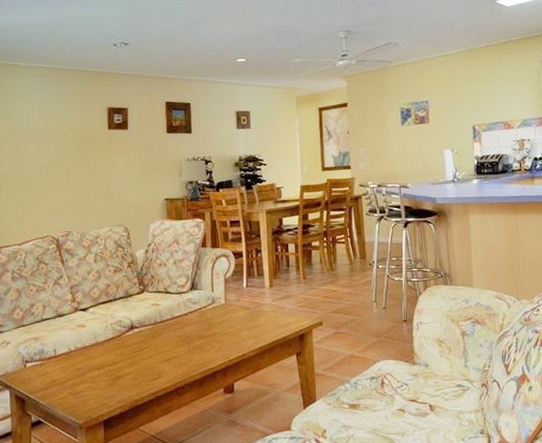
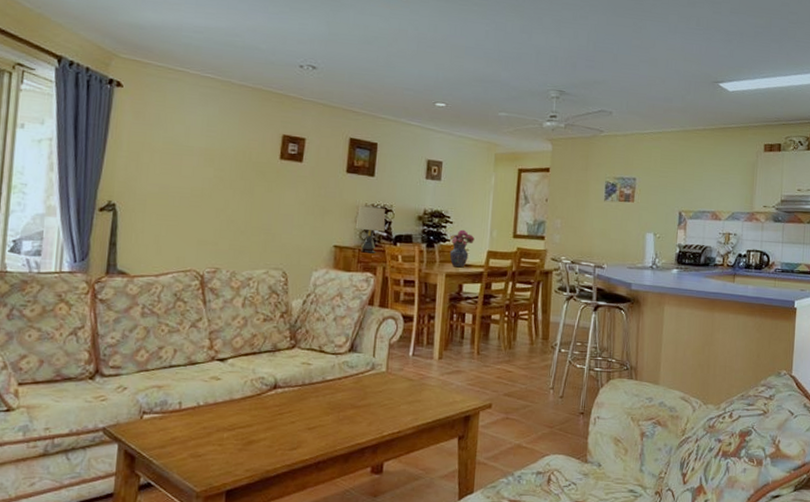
flower arrangement: none [265,169,288,204] -> present [449,229,475,268]

